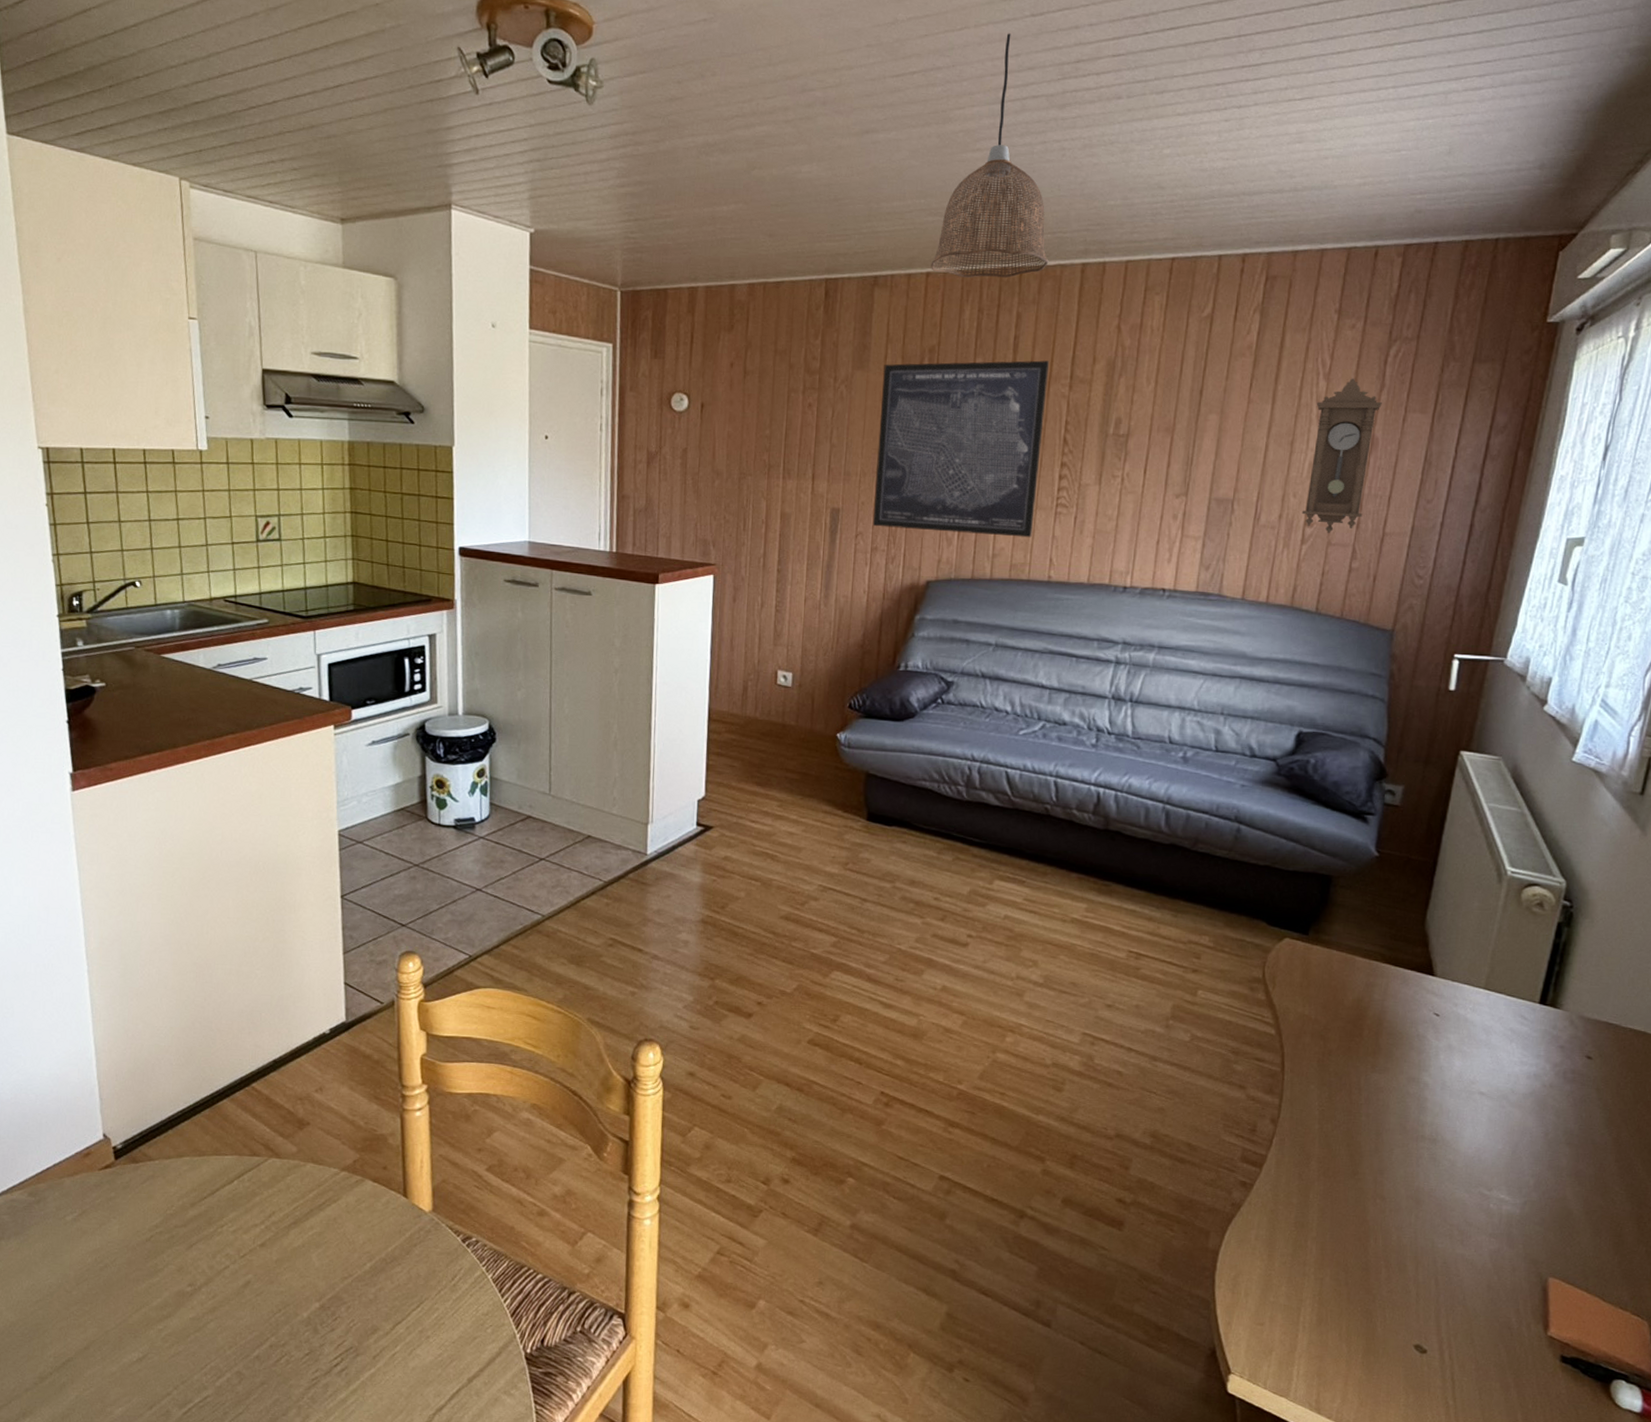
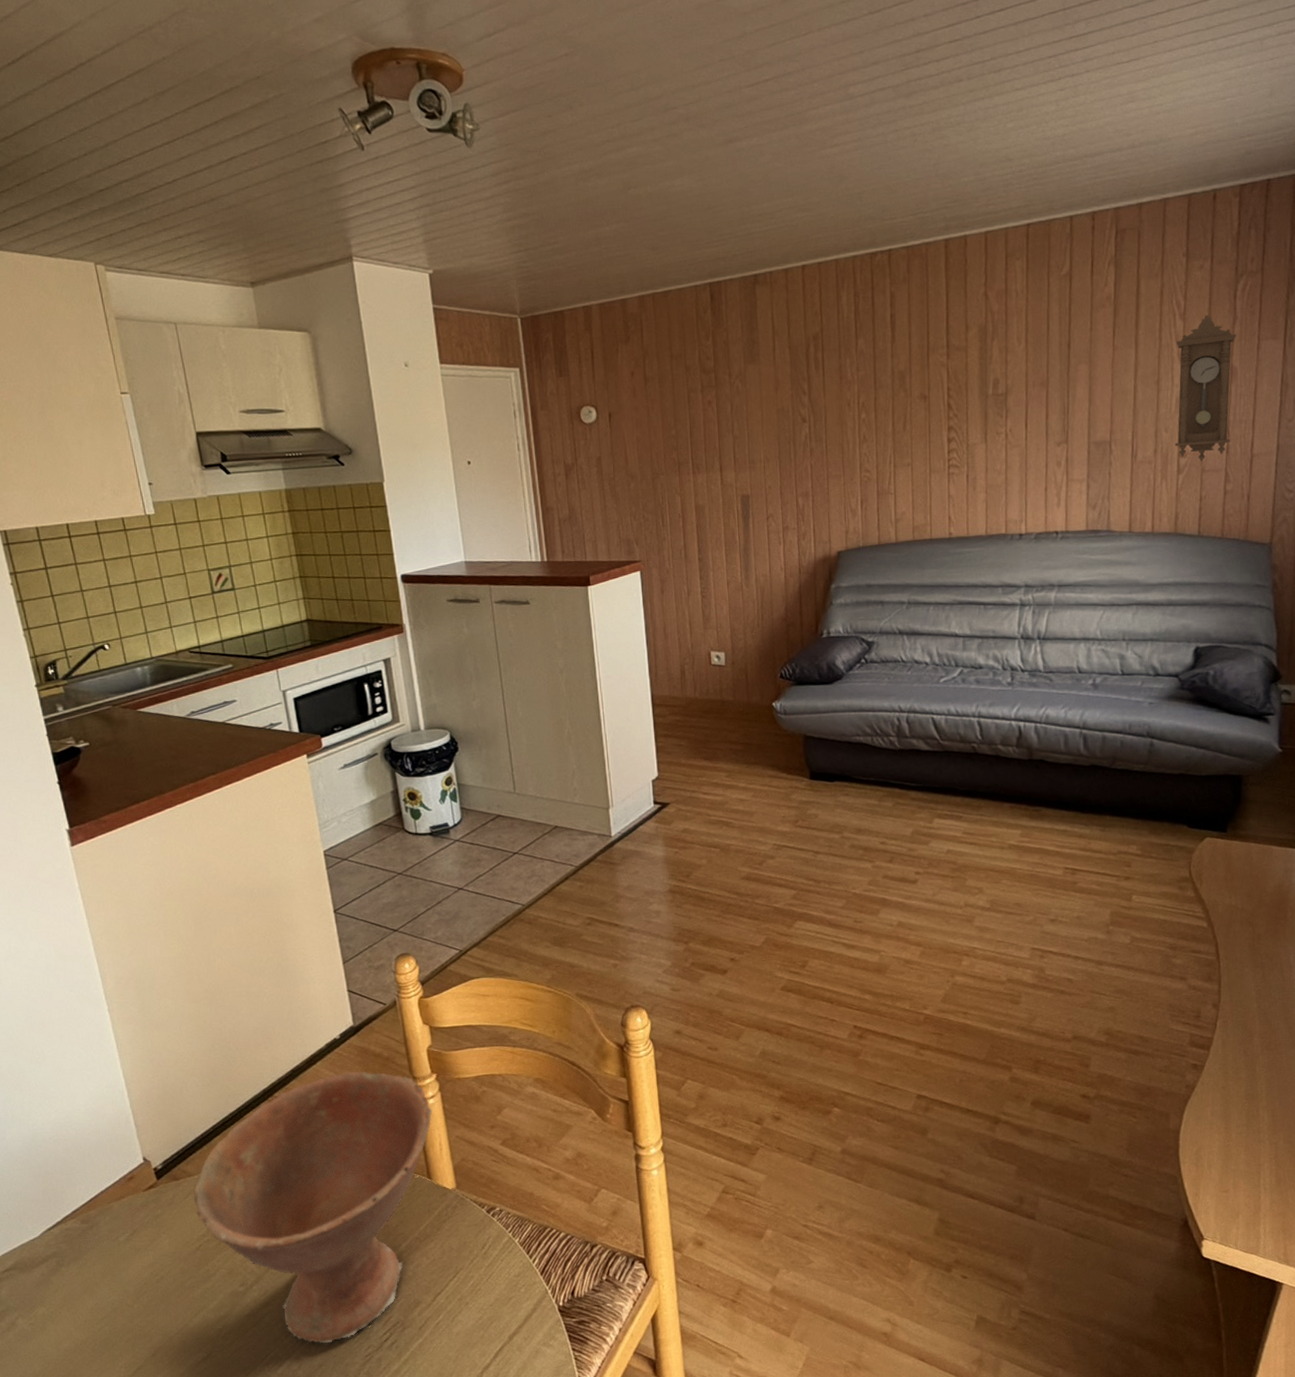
bowl: none [151,1070,418,1360] -> present [193,1071,433,1343]
wall art: present [872,360,1050,538] -> none [773,334,929,508]
pendant lamp: present [931,33,1049,278] -> none [805,32,914,266]

